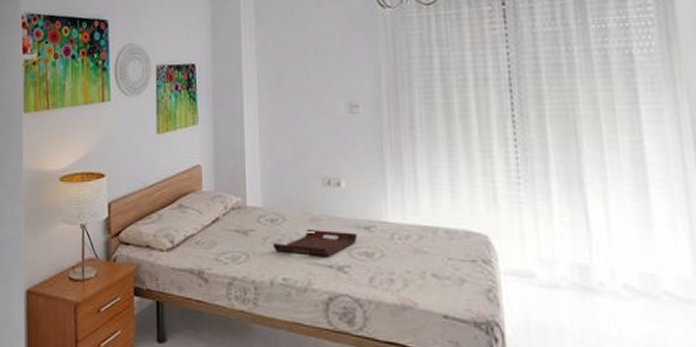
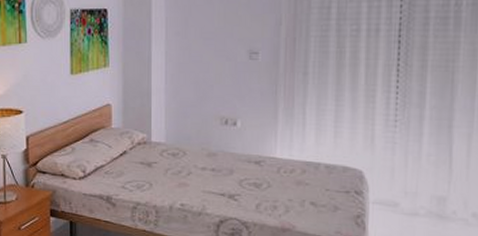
serving tray: present [273,230,358,256] -> none [173,163,248,186]

